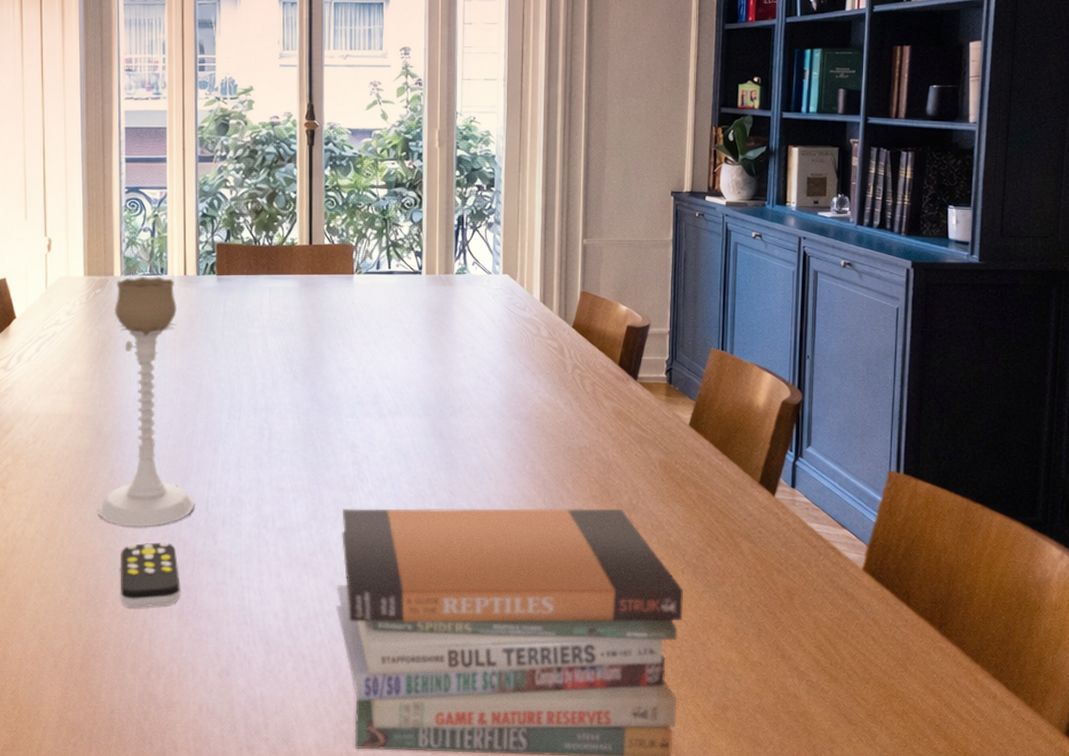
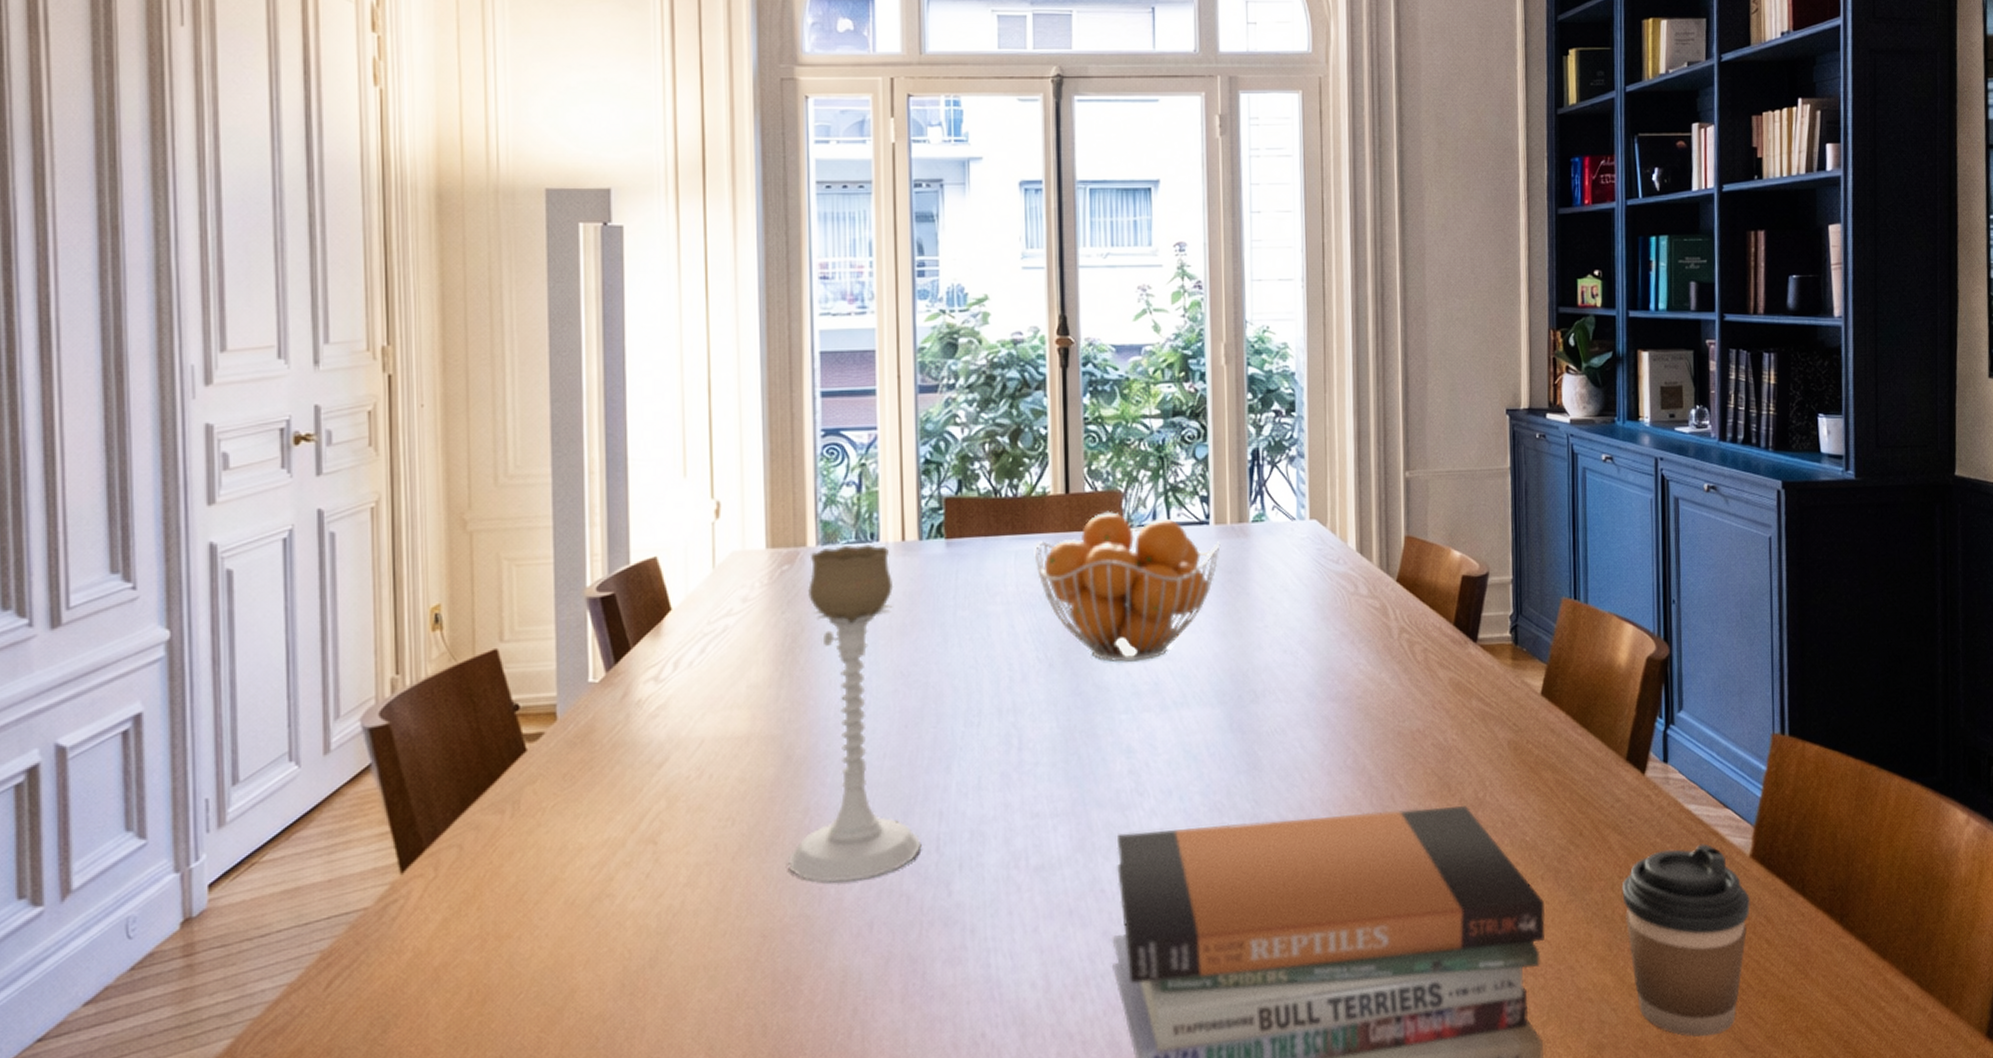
remote control: present [120,541,182,608] -> none [819,897,905,994]
fruit basket: none [284,259,430,378] -> present [1034,511,1220,662]
coffee cup: none [749,556,860,709] -> present [1621,843,1750,1037]

